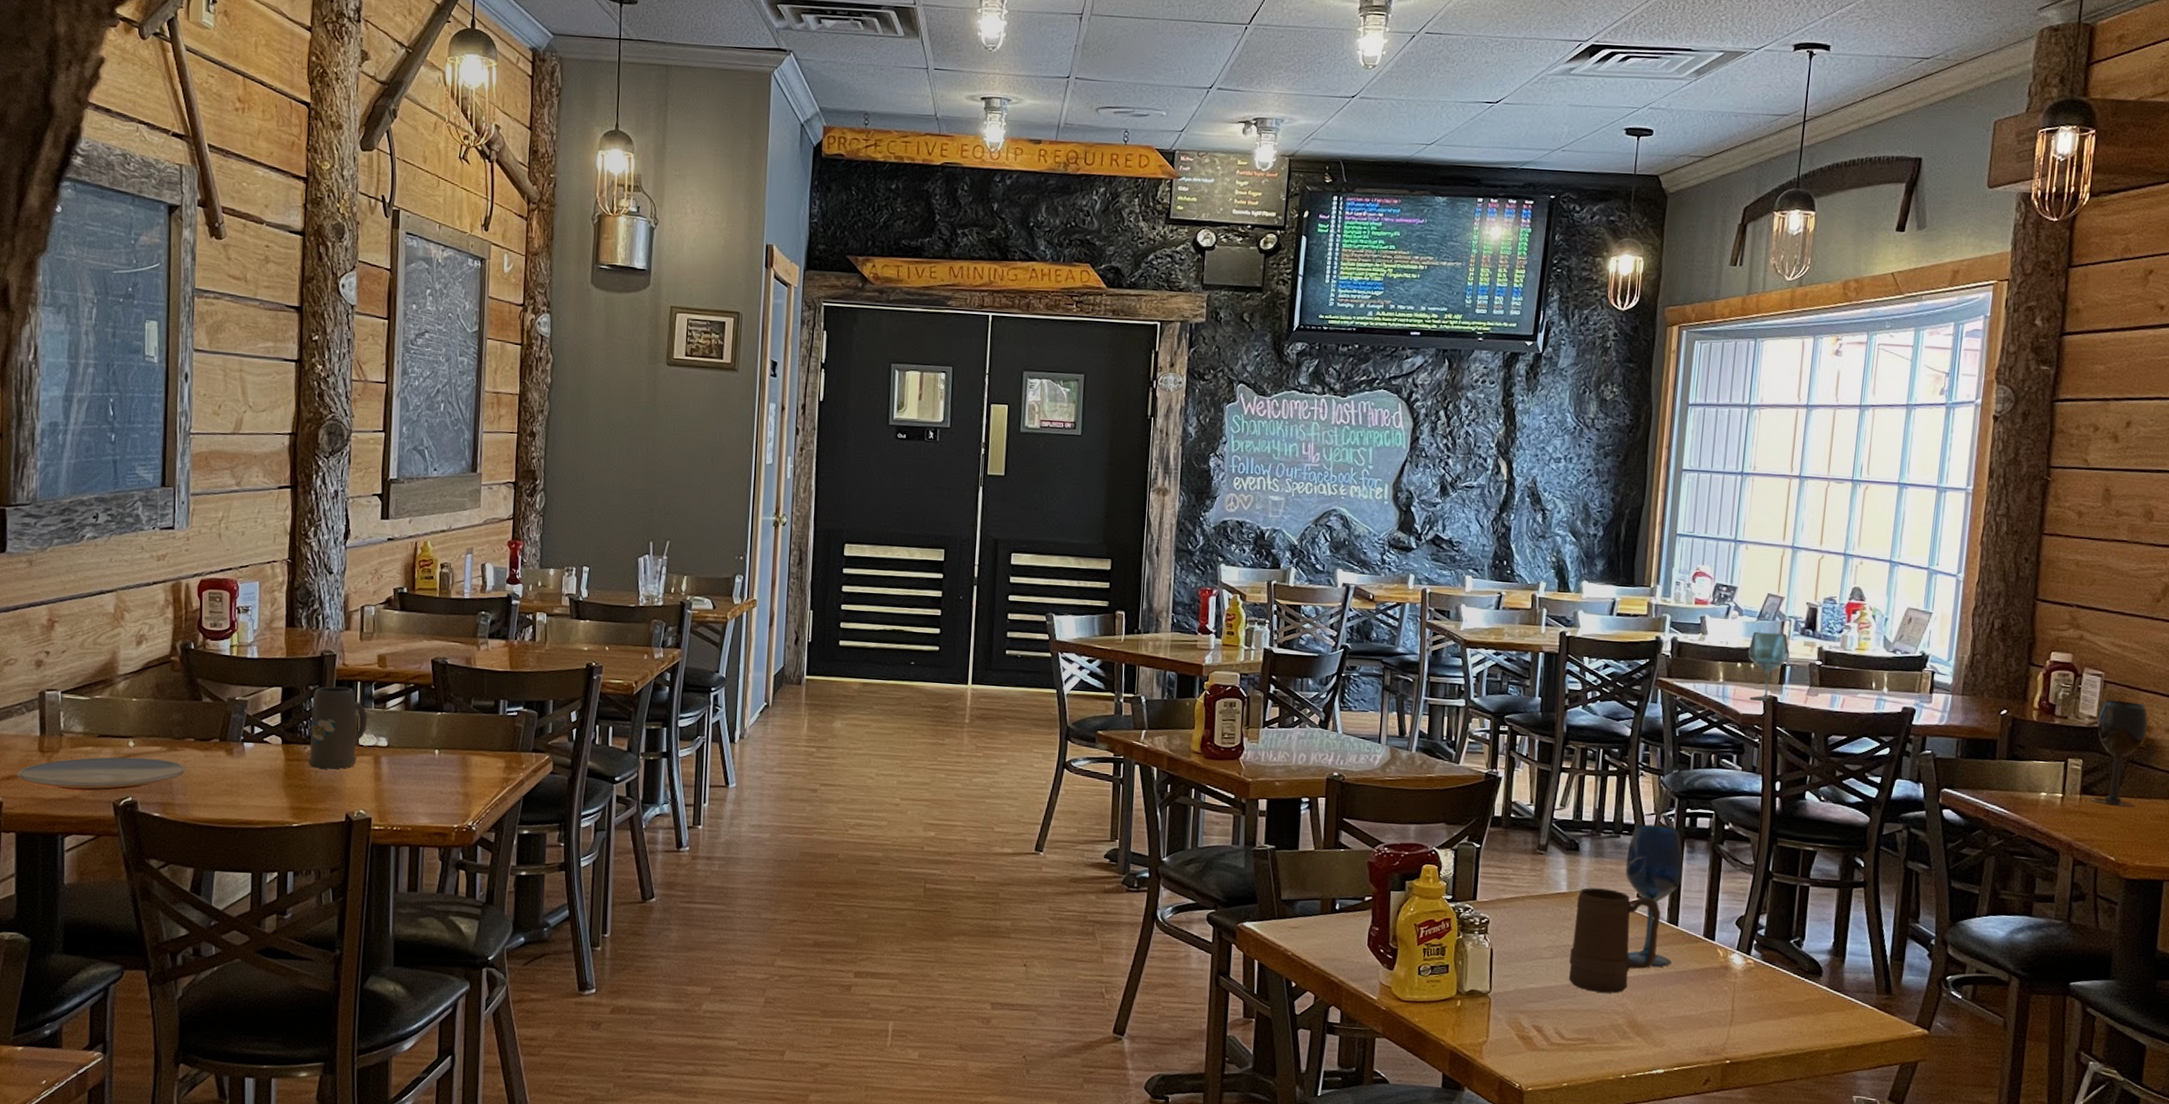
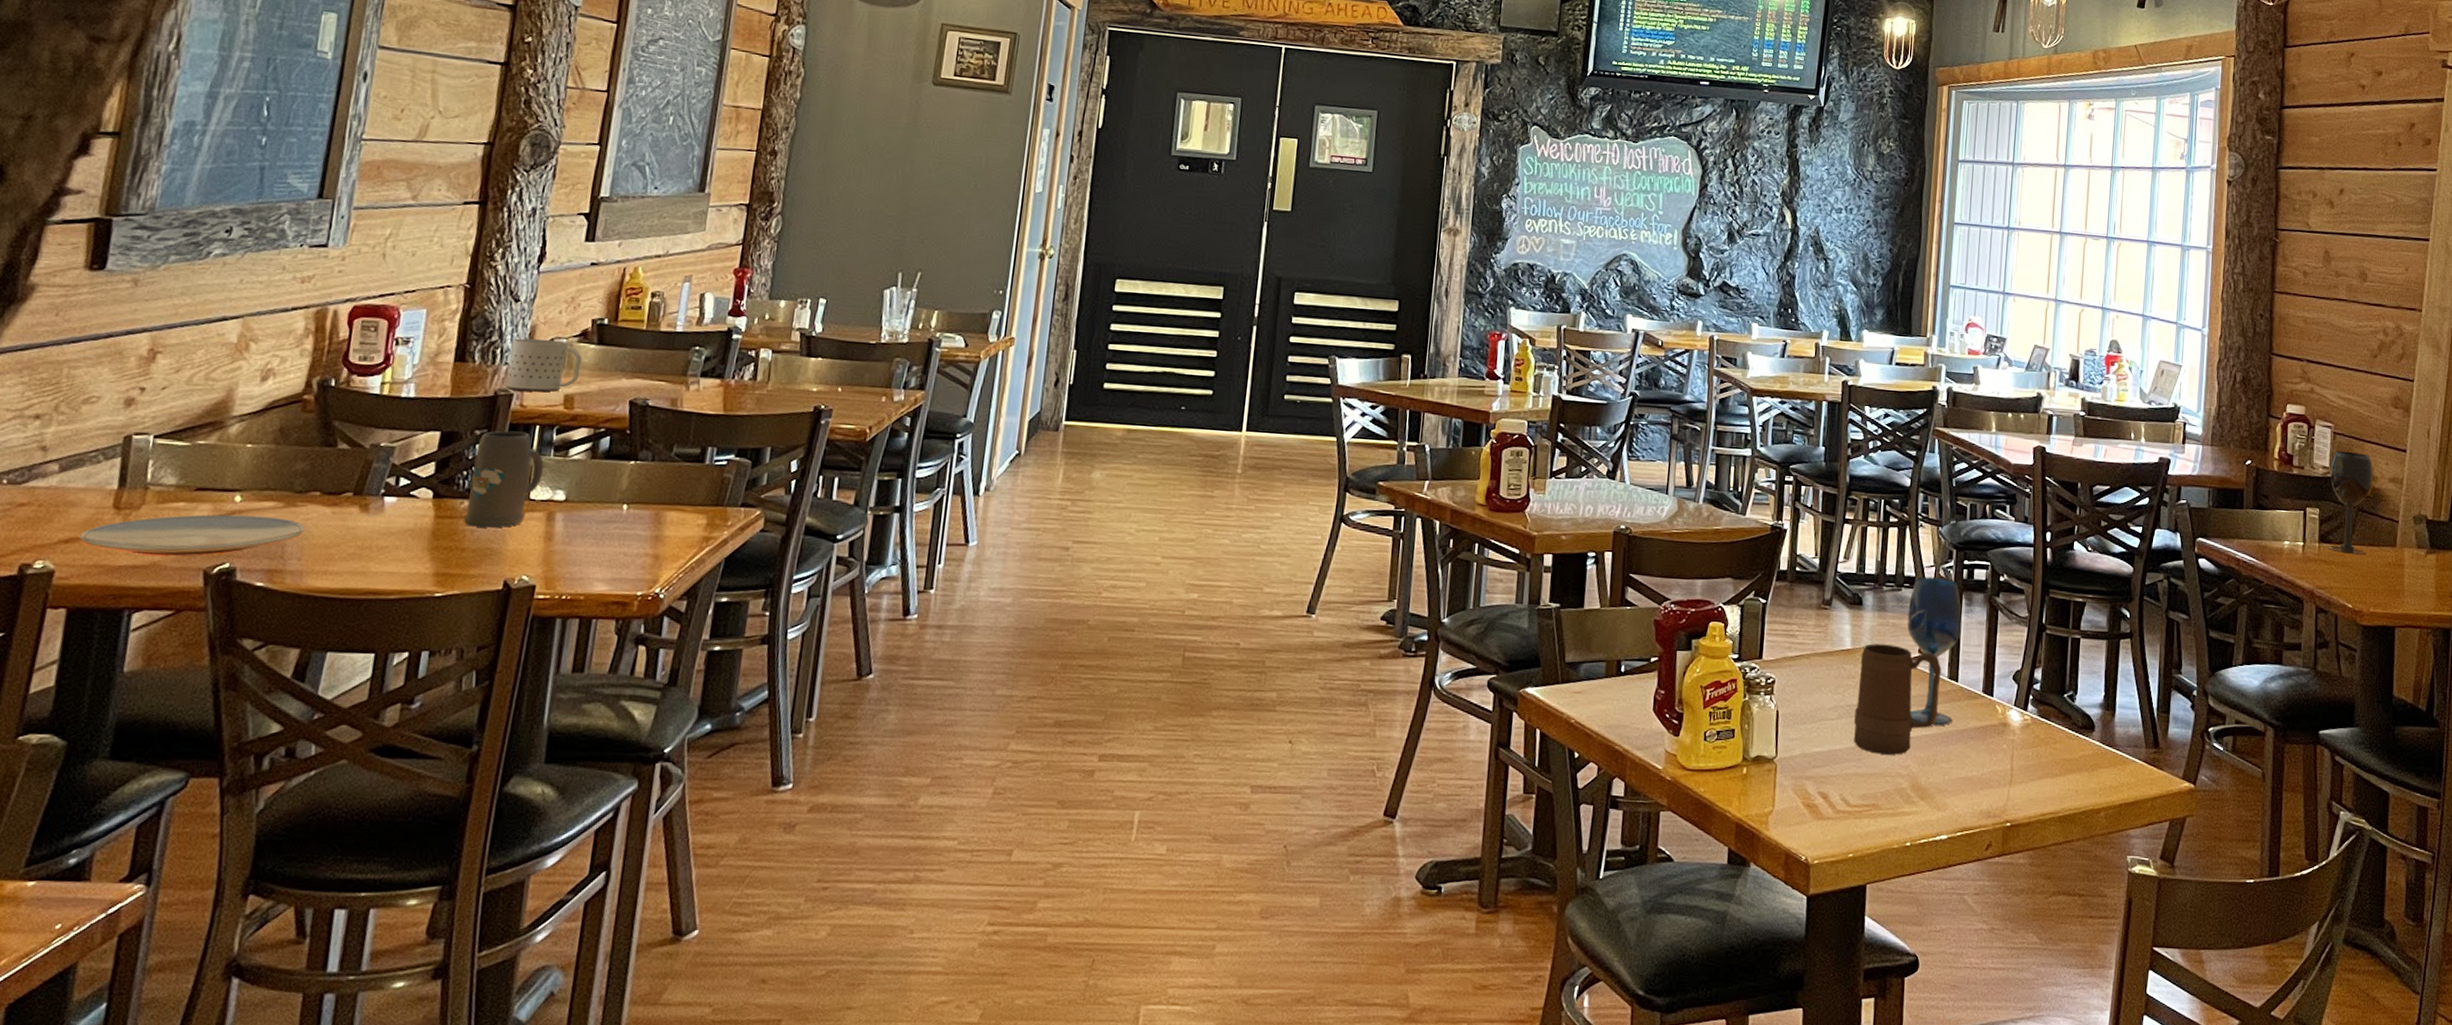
mug: none [329,606,389,653] -> present [505,338,582,392]
wine glass: present [1747,631,1790,703] -> none [2017,382,2056,453]

